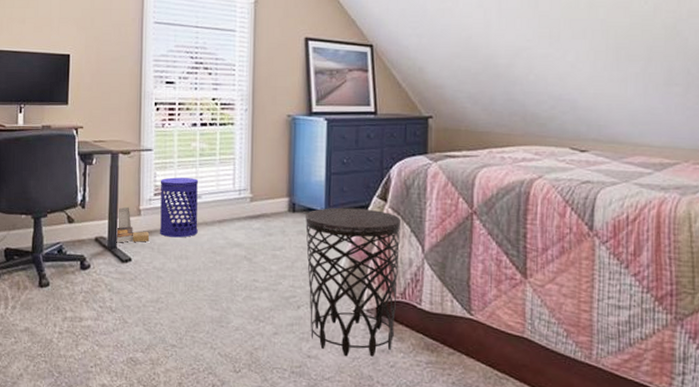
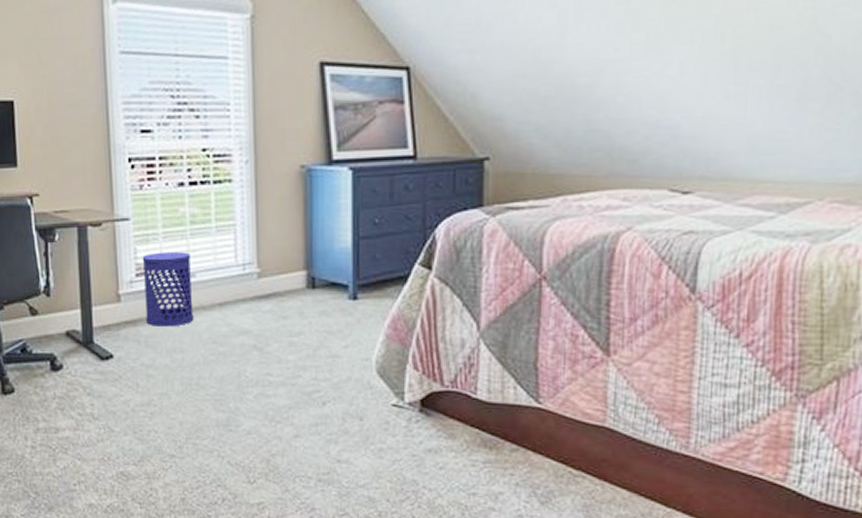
cardboard box: present [116,206,150,243] -> none [93,292,134,337]
side table: present [305,207,400,357] -> none [329,279,449,460]

